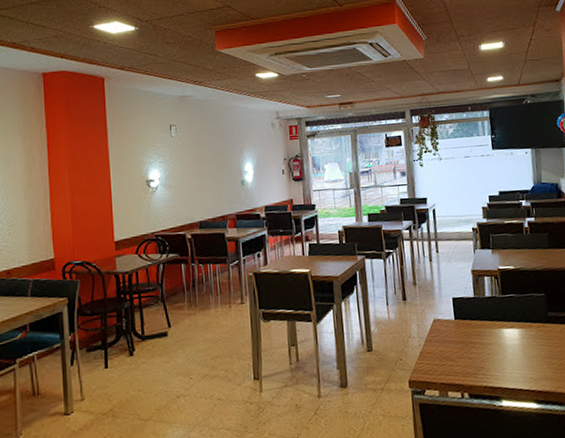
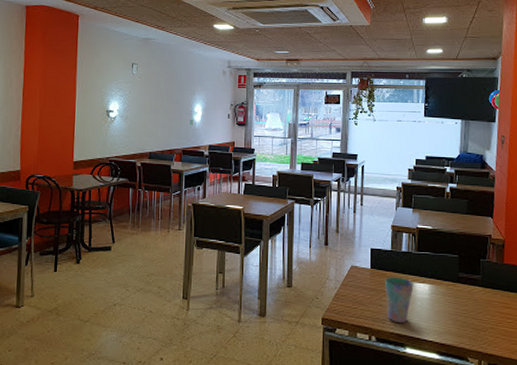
cup: none [470,325,502,375] -> present [384,277,414,324]

